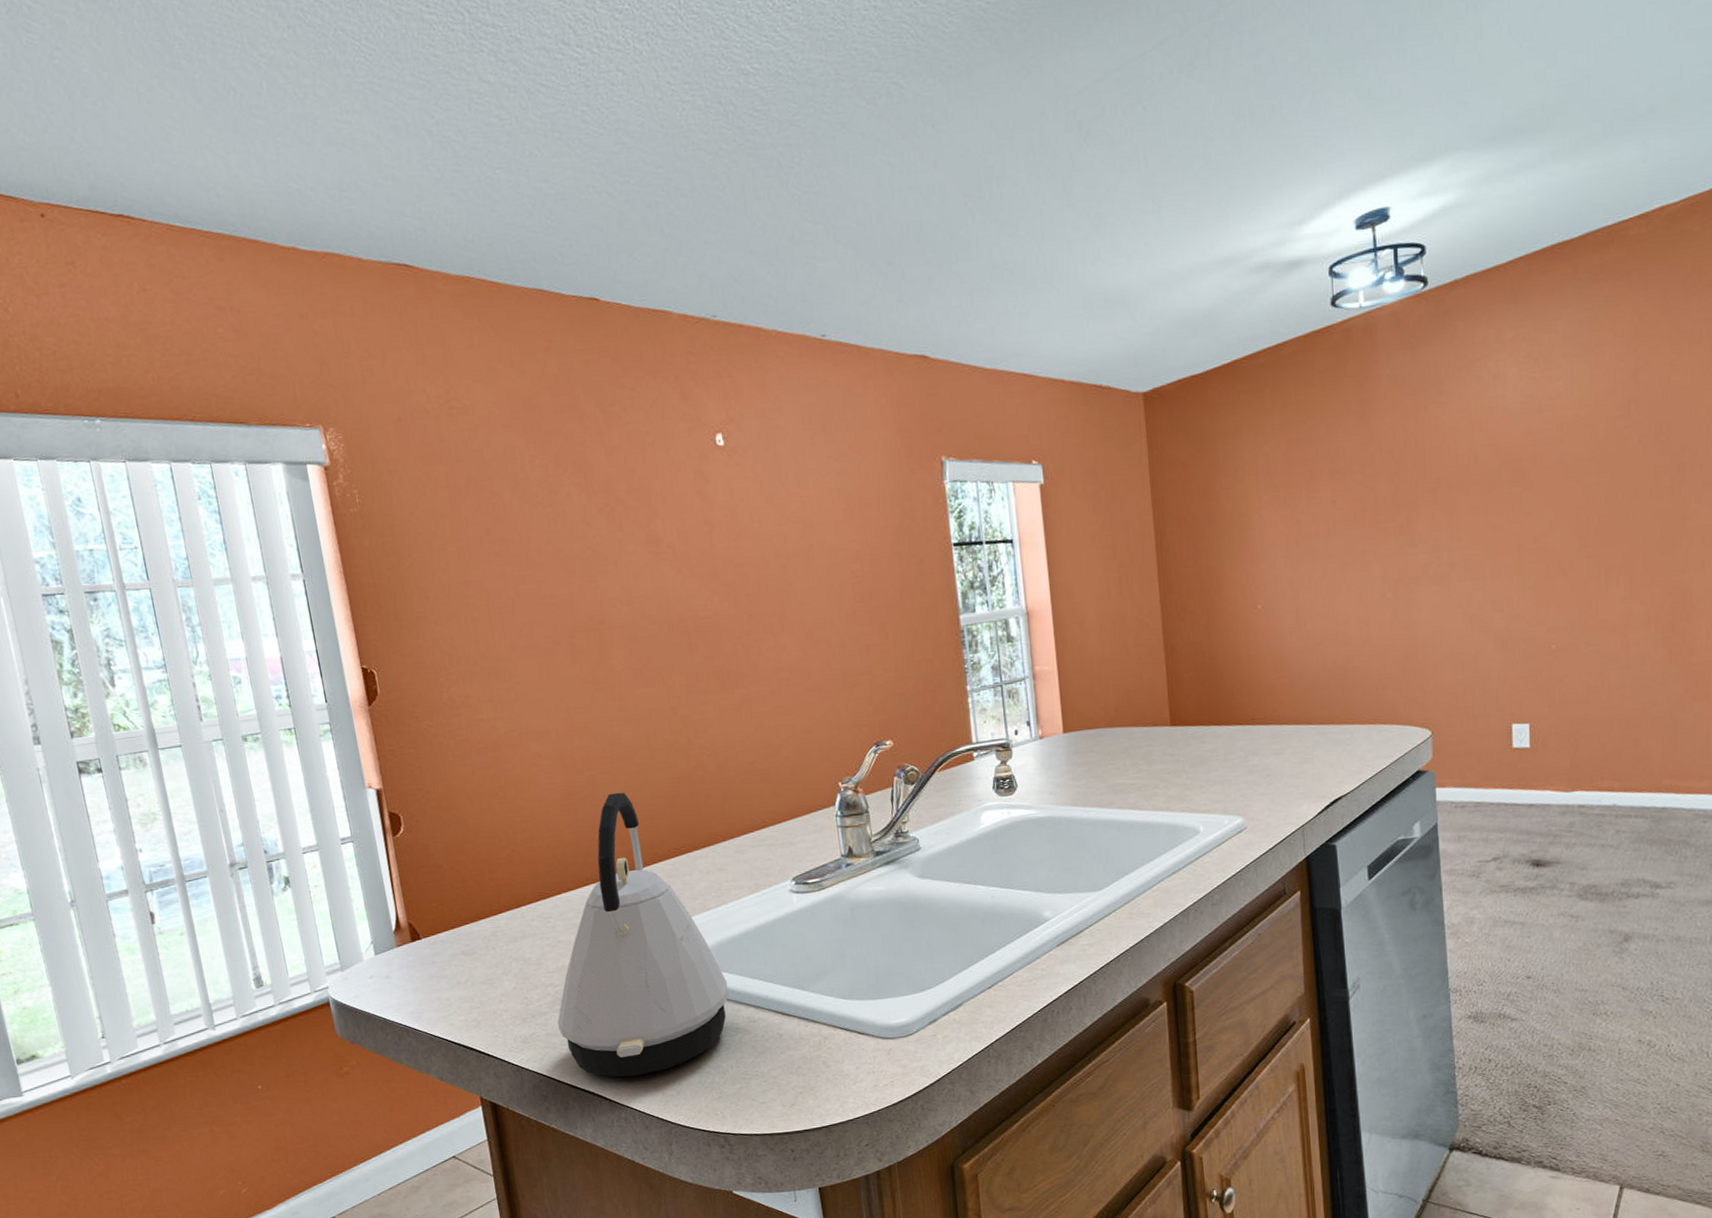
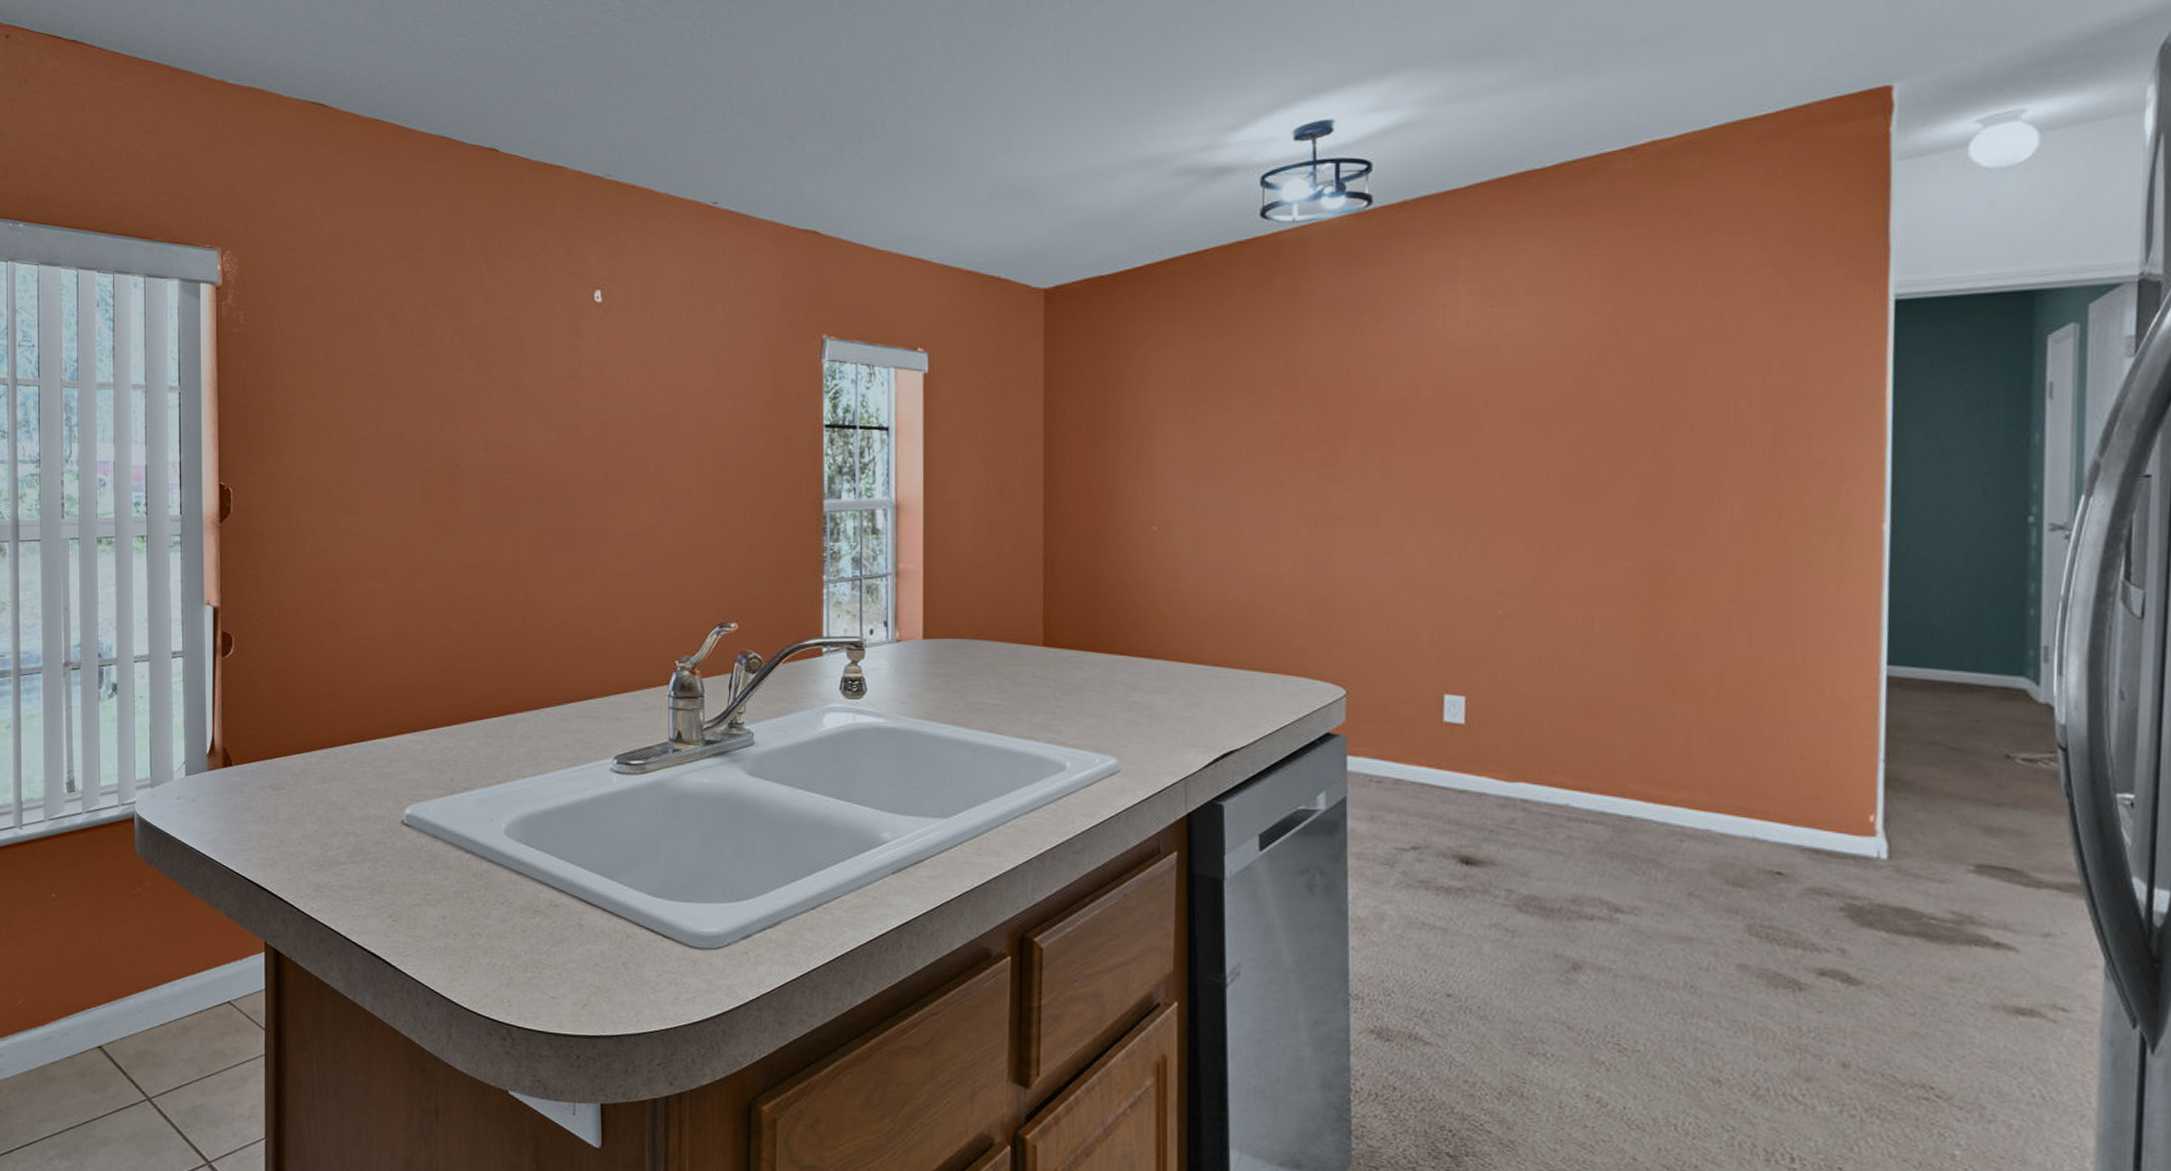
kettle: present [557,792,729,1077] -> none [354,641,533,946]

